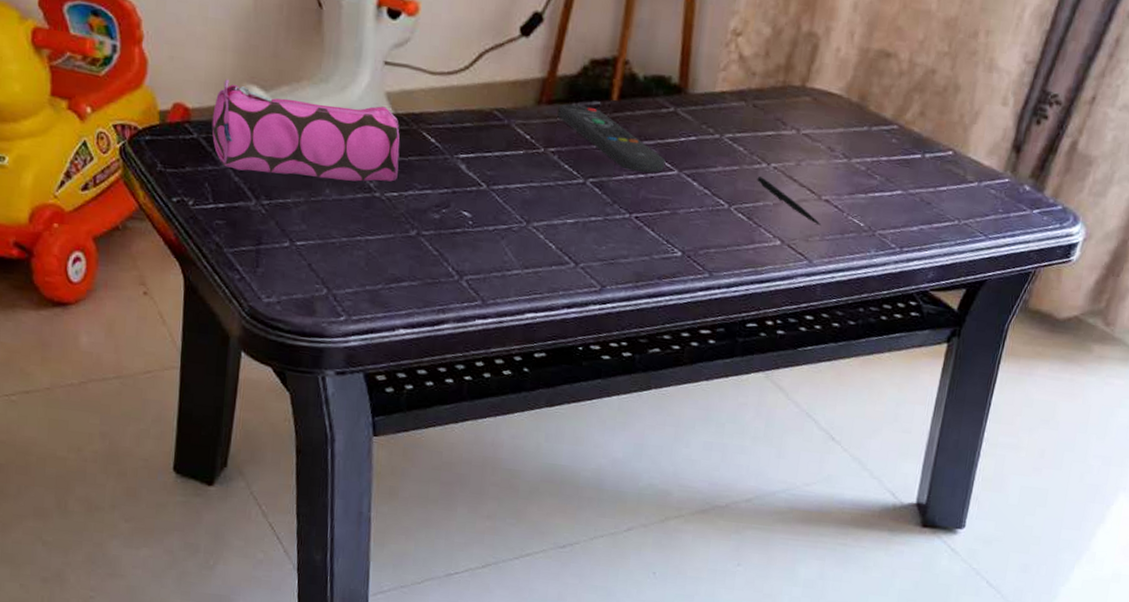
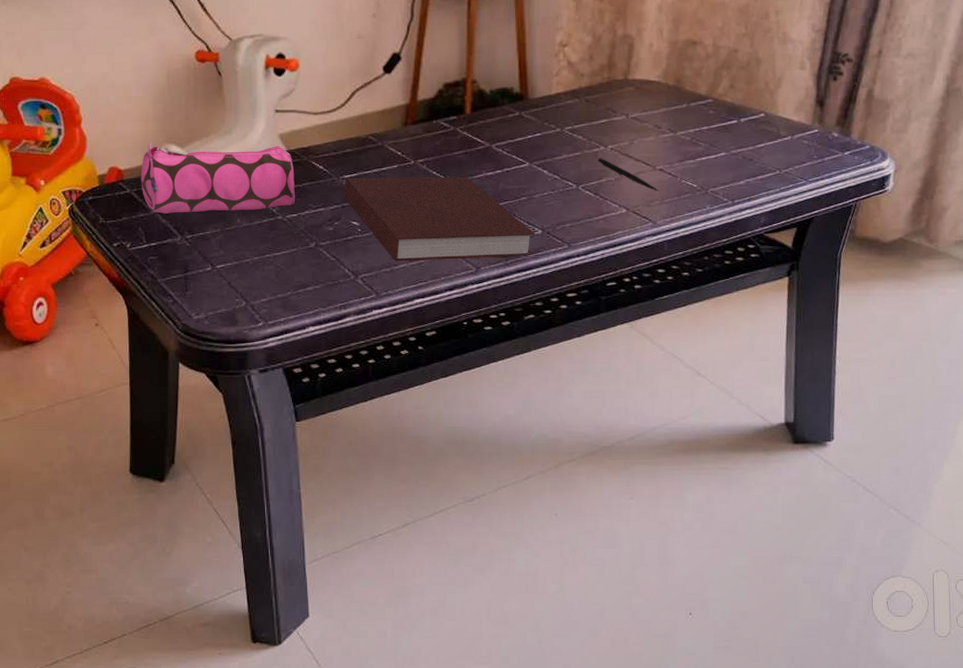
notebook: none [456,157,674,279] -> present [344,176,536,262]
remote control: present [557,104,666,173] -> none [422,121,518,169]

